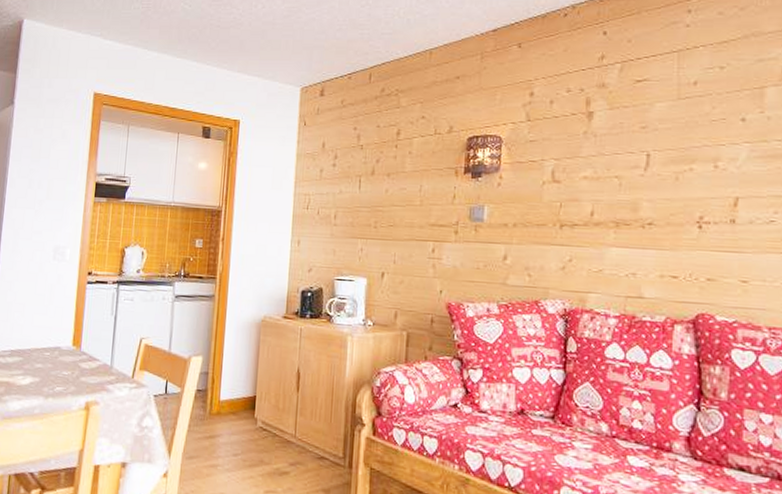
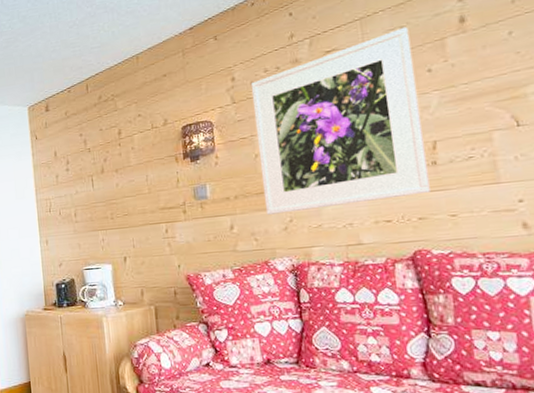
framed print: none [544,68,728,254] -> present [250,26,431,215]

